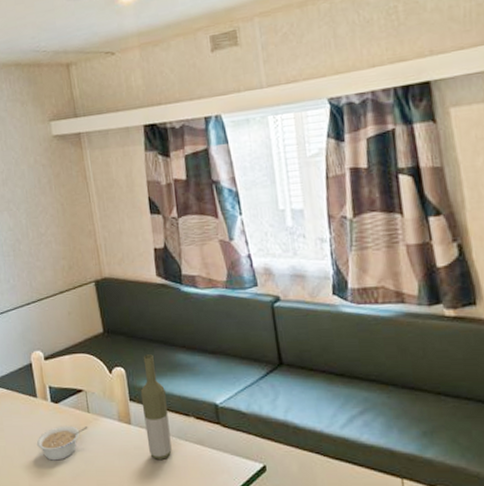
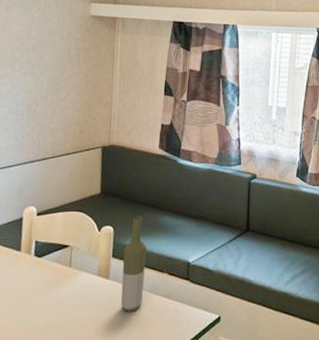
legume: present [36,426,88,461] -> none [9,279,67,313]

